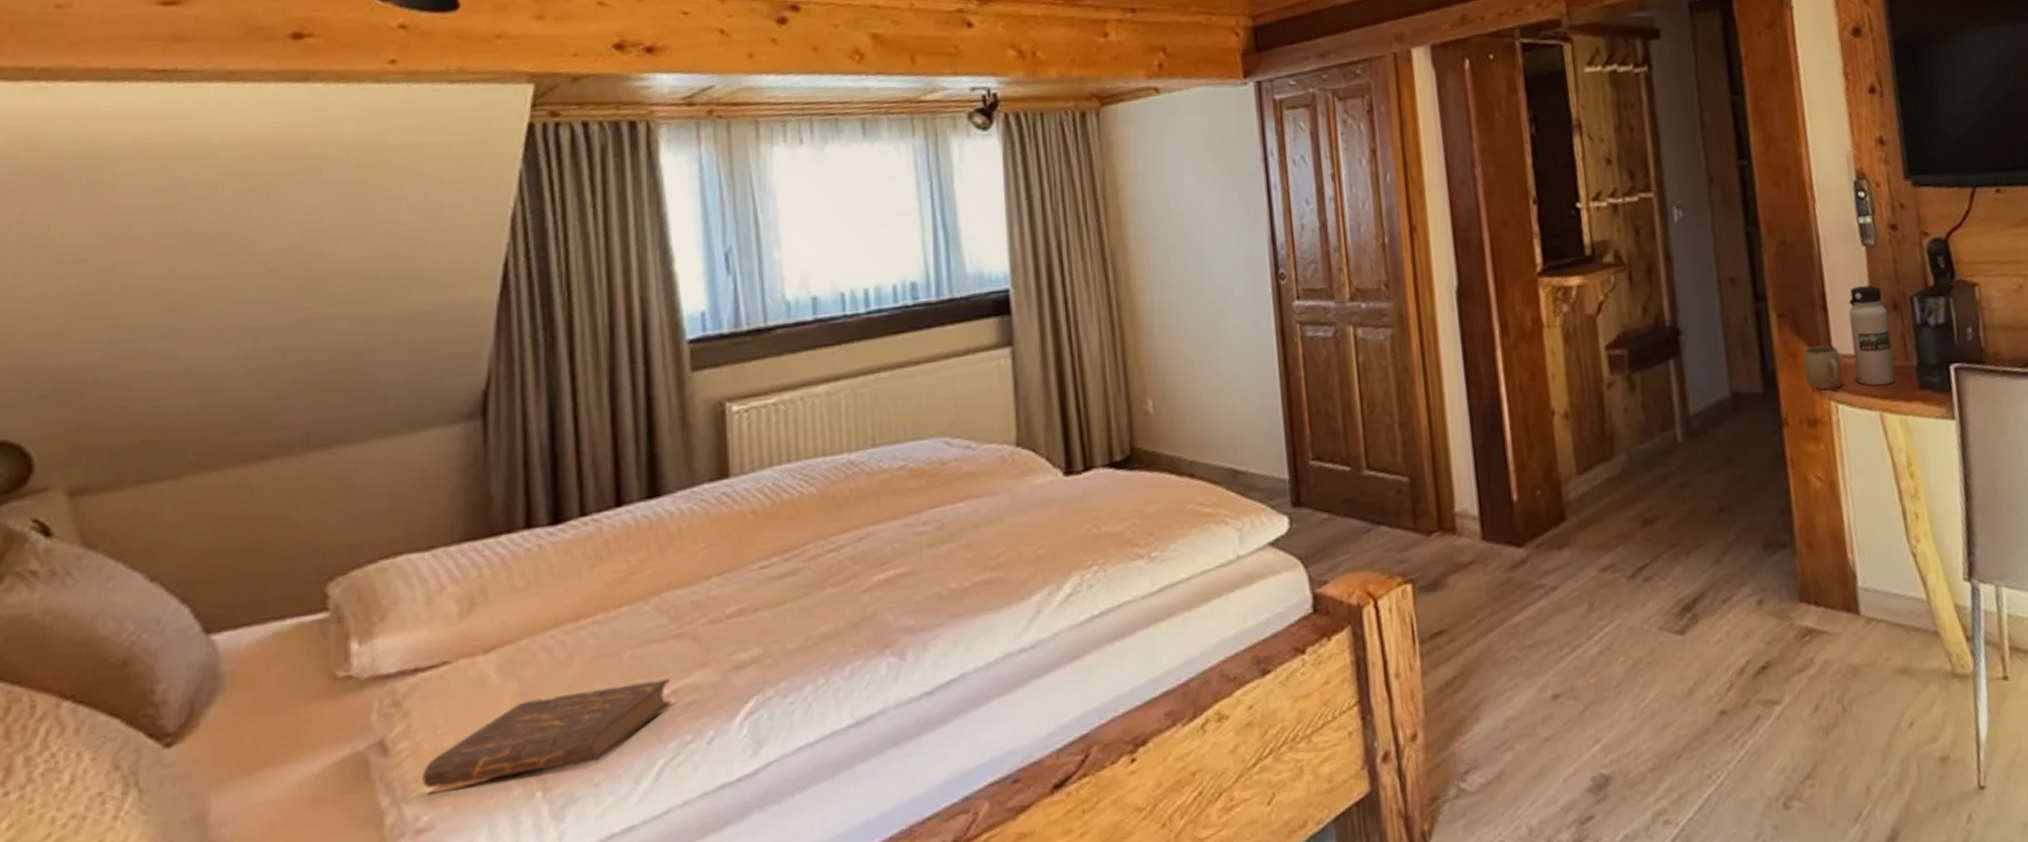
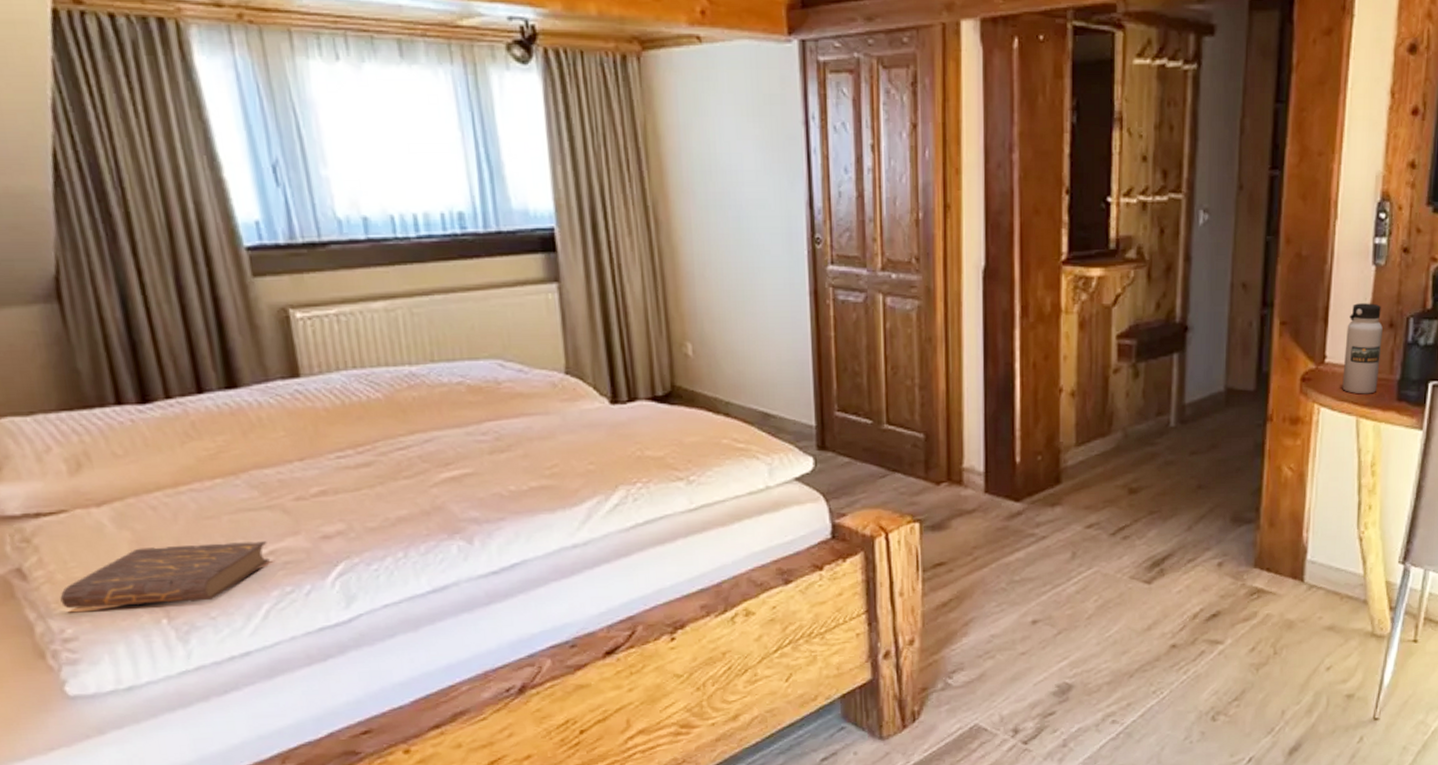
mug: present [1802,345,1843,390] -> none [1295,354,1332,394]

